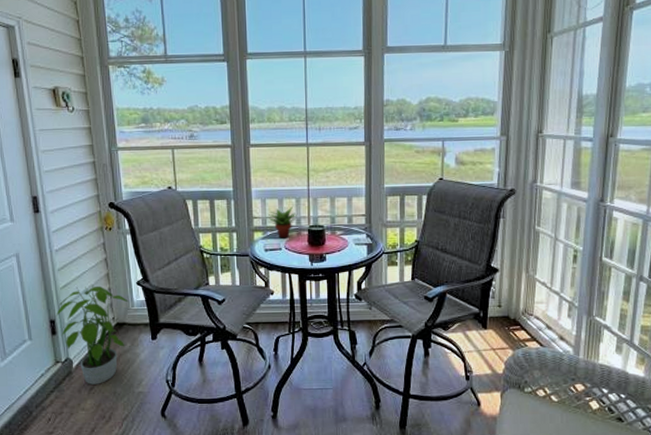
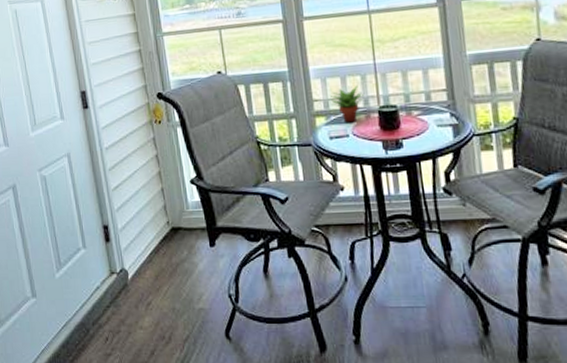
potted plant: present [55,284,128,385] -> none [108,185,183,299]

